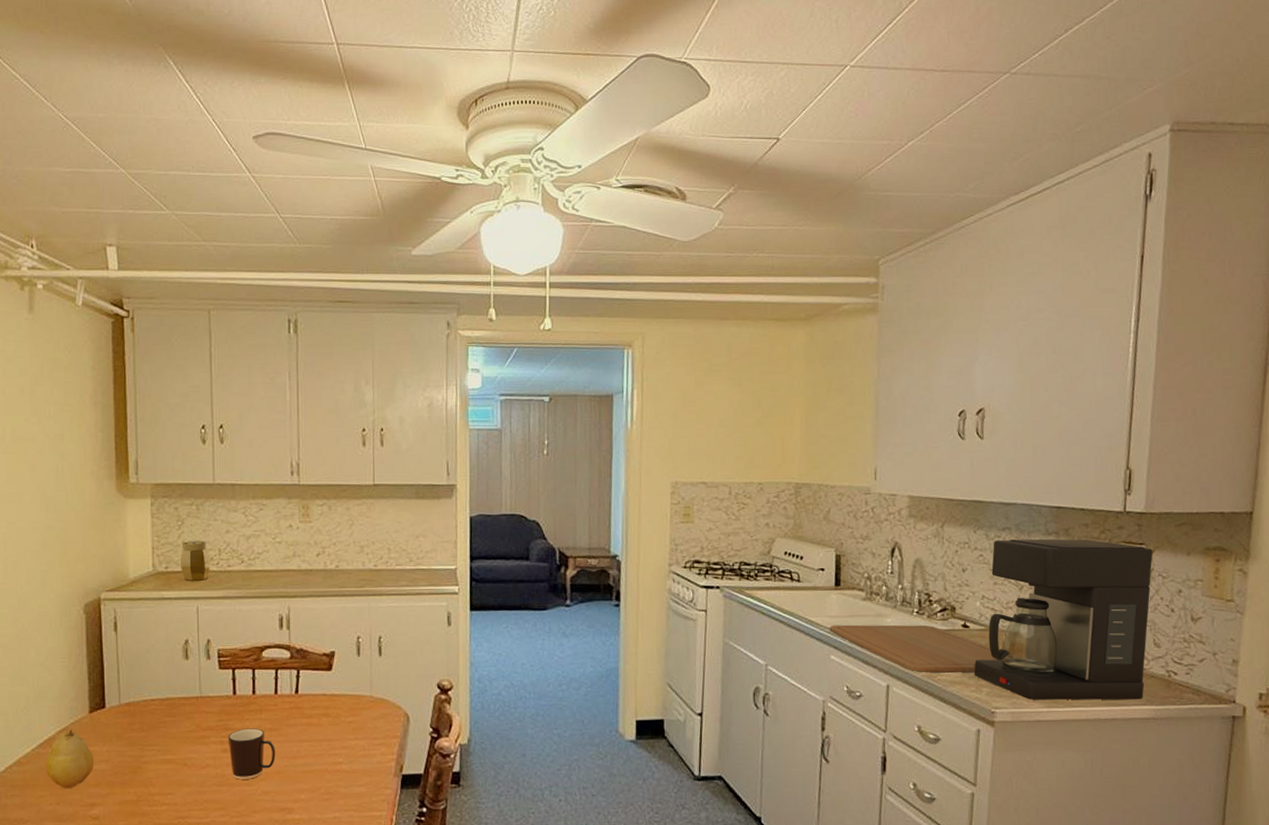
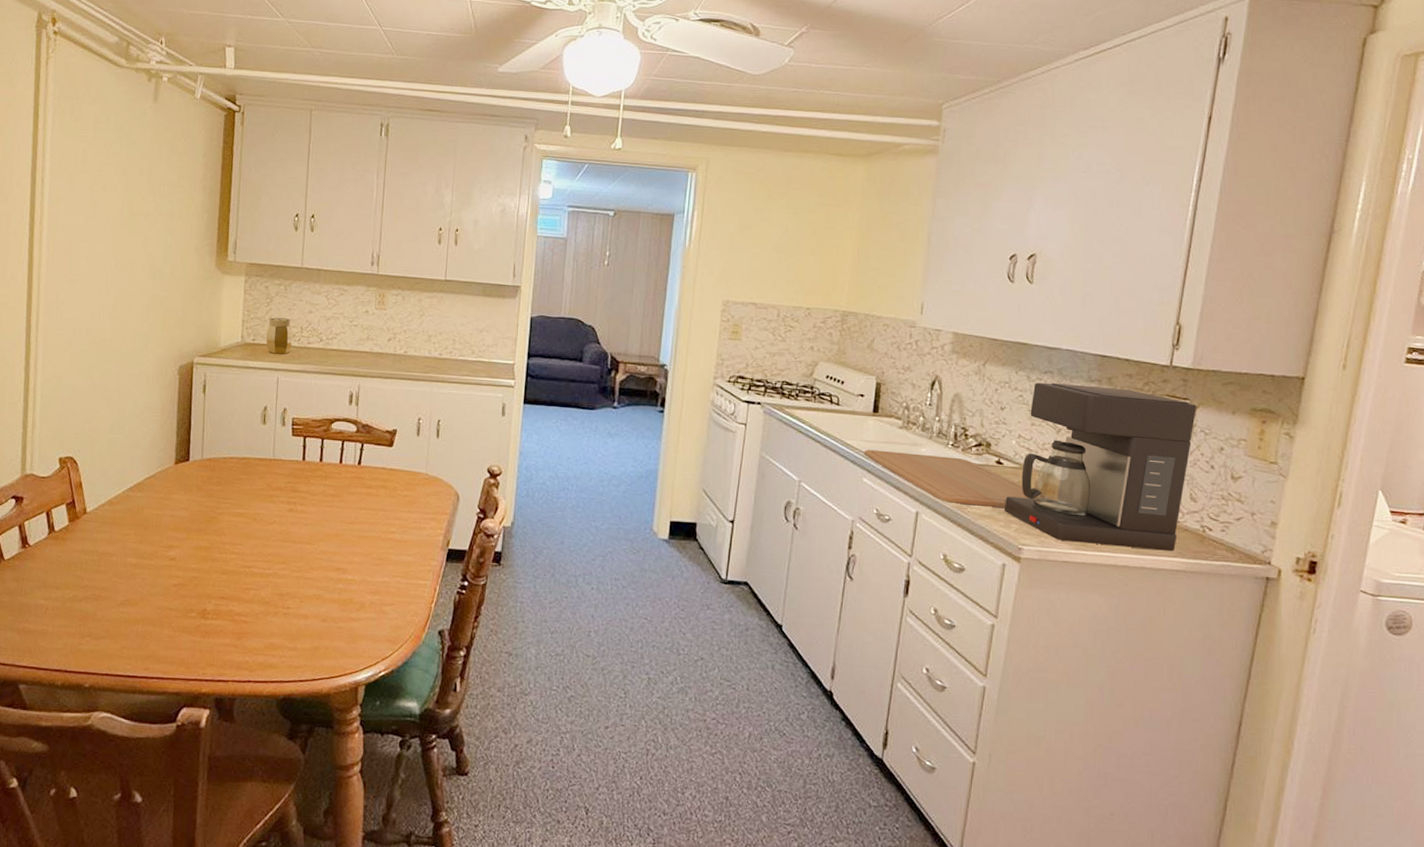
fruit: present [45,729,95,788] -> none [133,477,176,530]
mug: present [228,728,276,780] -> none [294,492,336,539]

